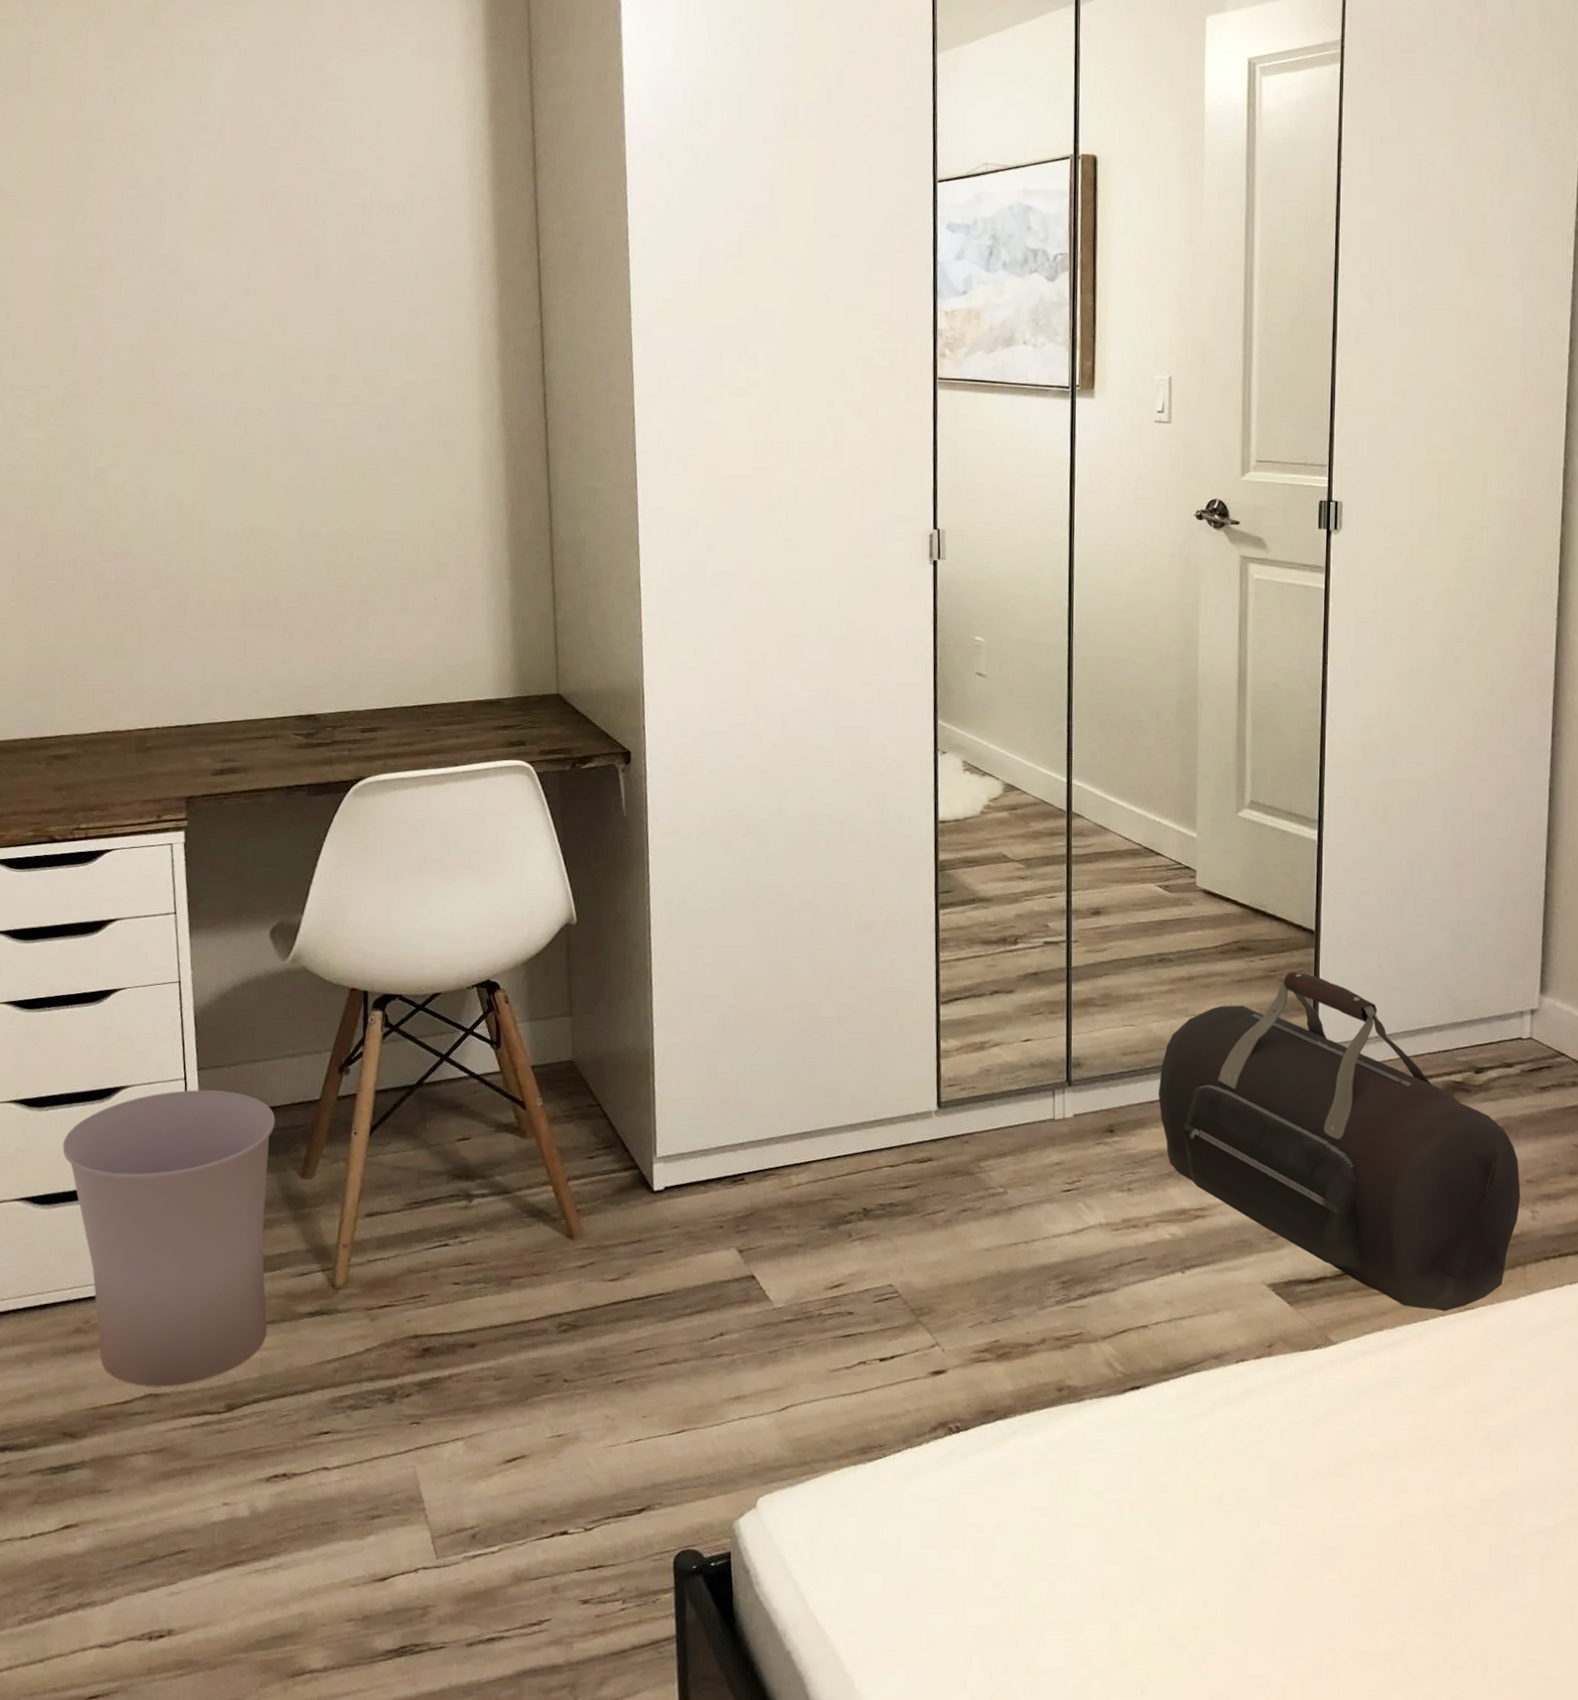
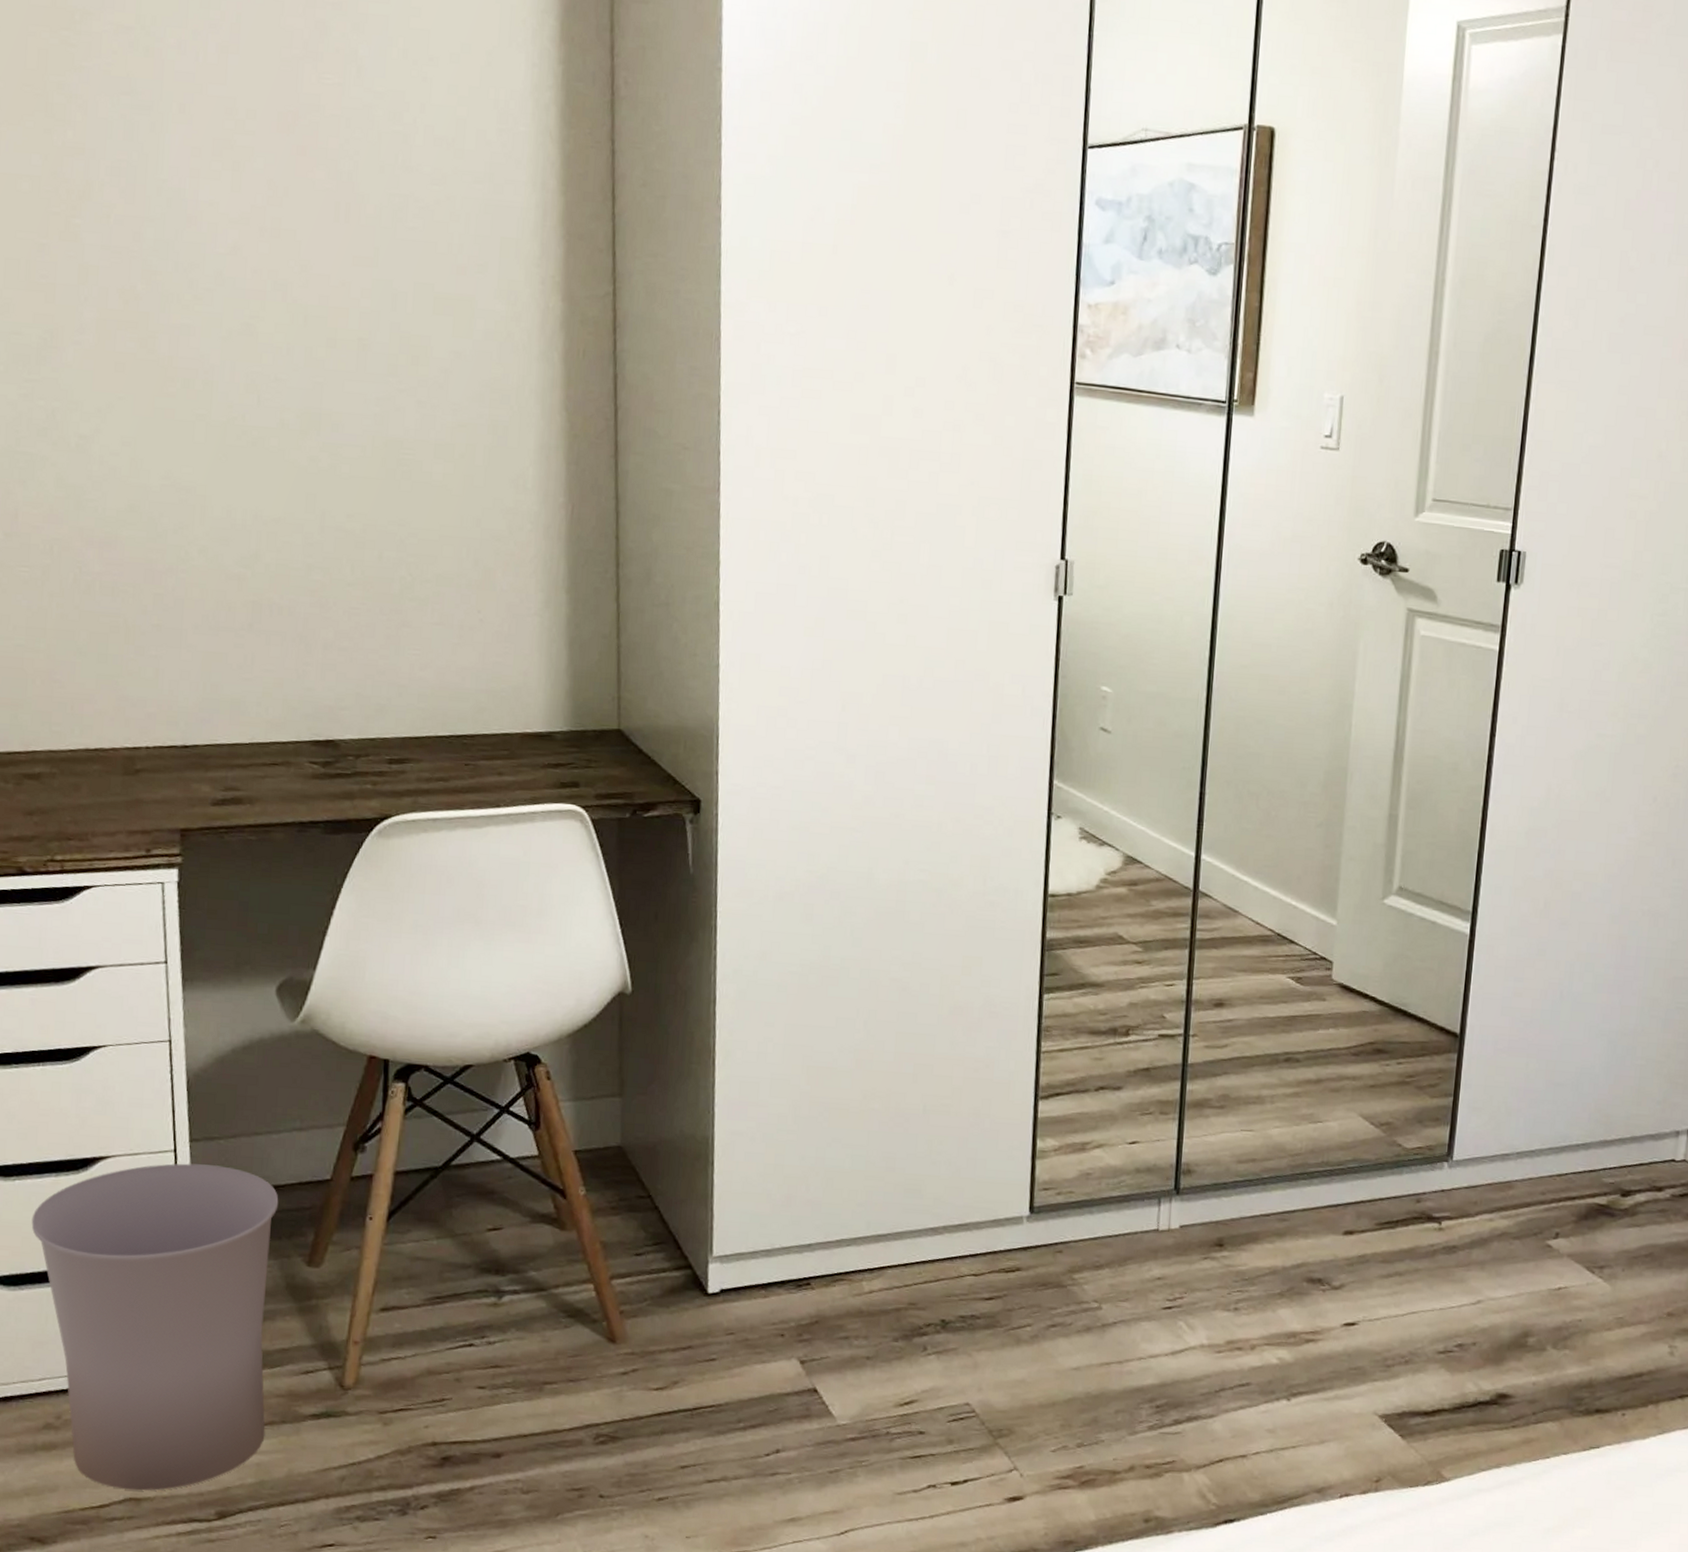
duffel bag: present [1158,971,1521,1312] -> none [1274,1077,1661,1450]

